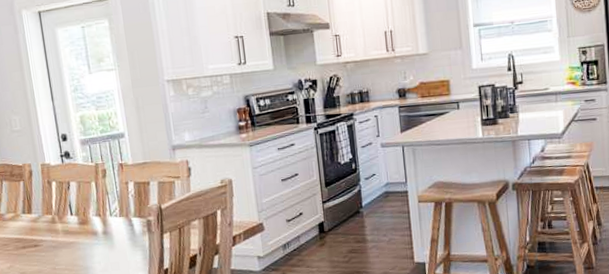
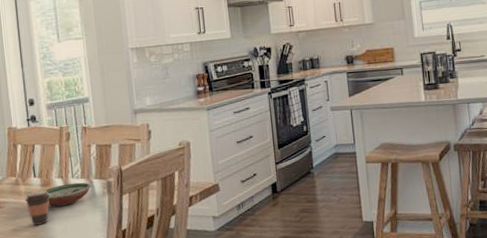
coffee cup: none [62,229,89,264] -> present [24,190,51,226]
decorative bowl: none [81,220,130,245] -> present [43,182,91,207]

